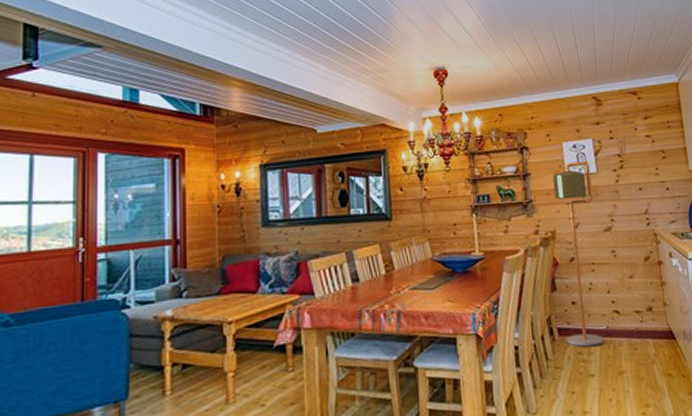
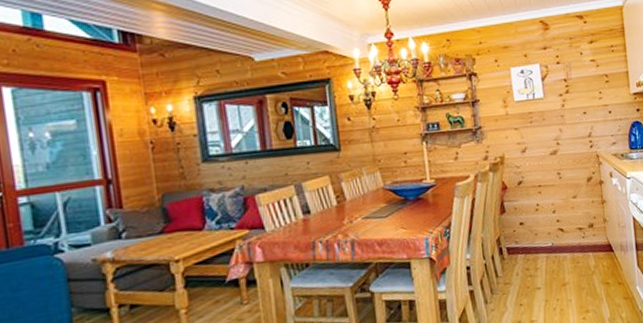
floor lamp: present [553,161,605,347] -> none [501,87,550,264]

